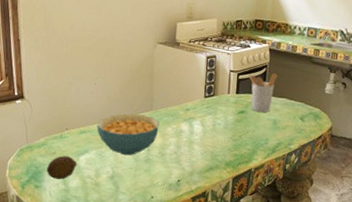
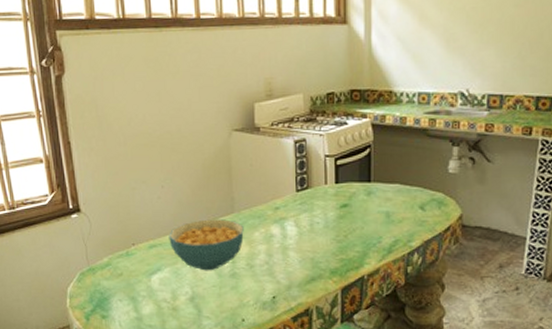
fruit: present [46,156,77,180] -> none [113,277,149,306]
utensil holder: present [248,73,278,112] -> none [348,154,385,203]

